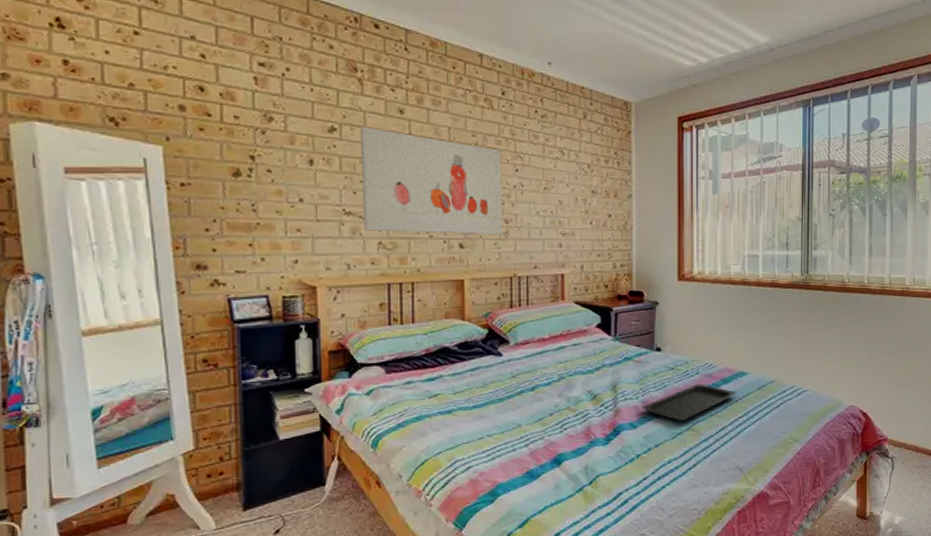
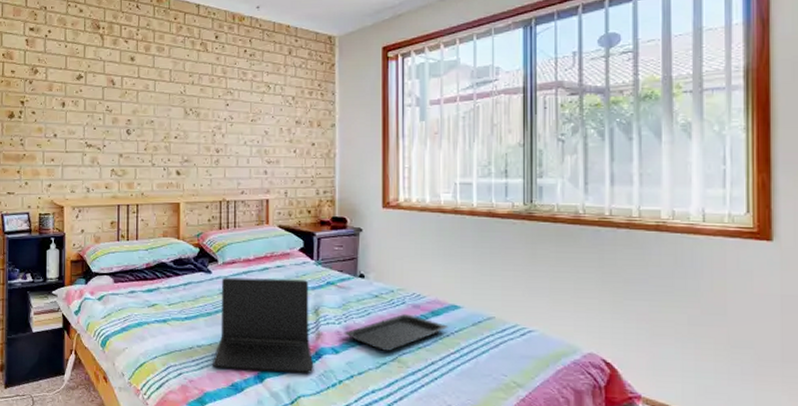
wall art: present [359,126,503,234] -> none [100,73,214,163]
laptop: none [506,357,612,457] -> present [213,277,314,374]

